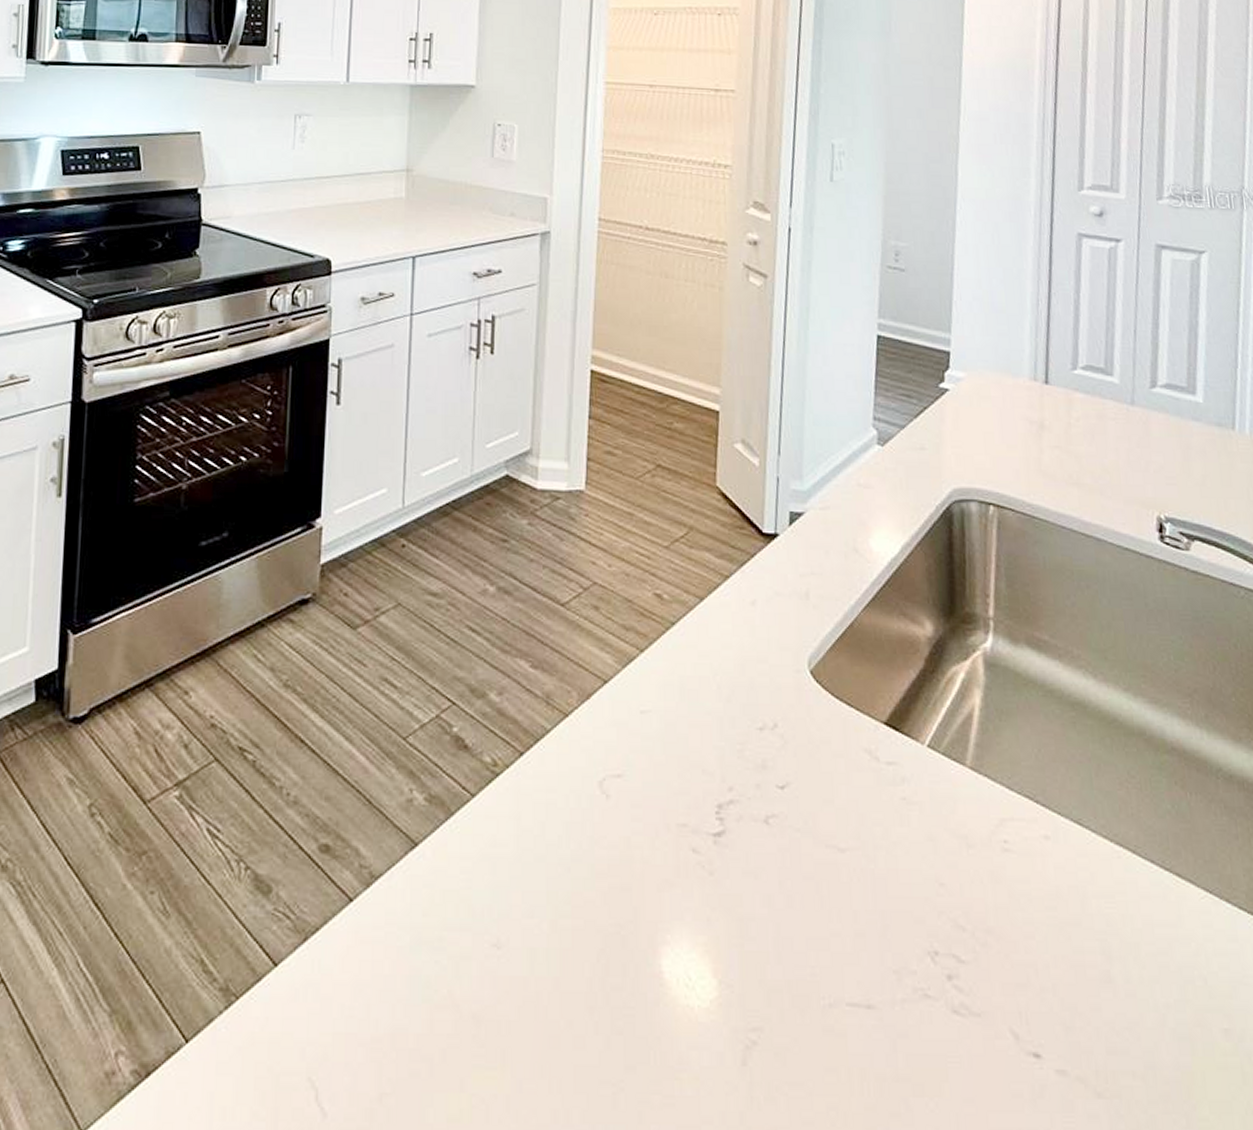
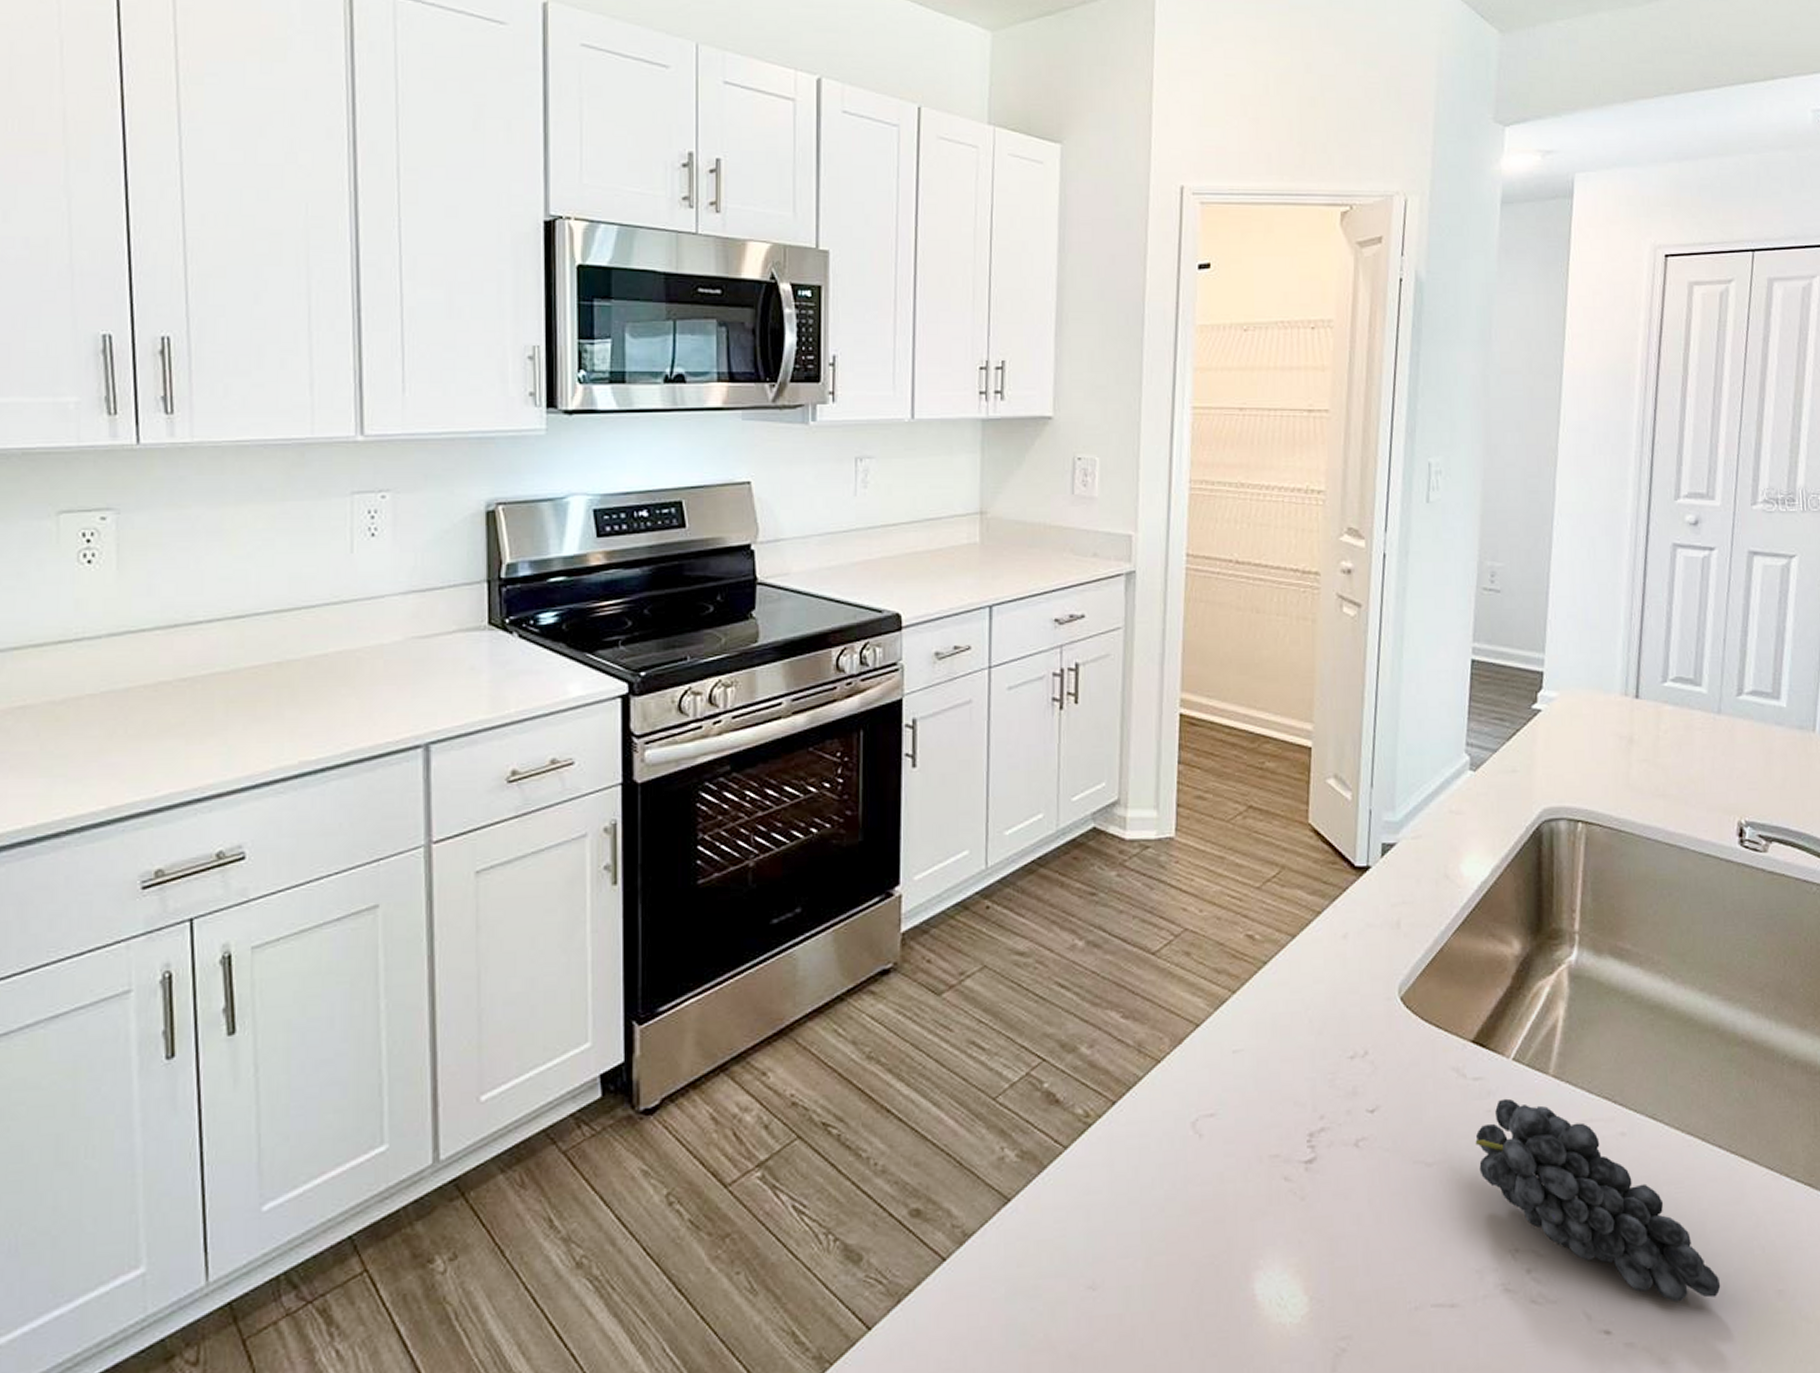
fruit: none [890,787,1160,1030] -> present [1475,1098,1721,1303]

